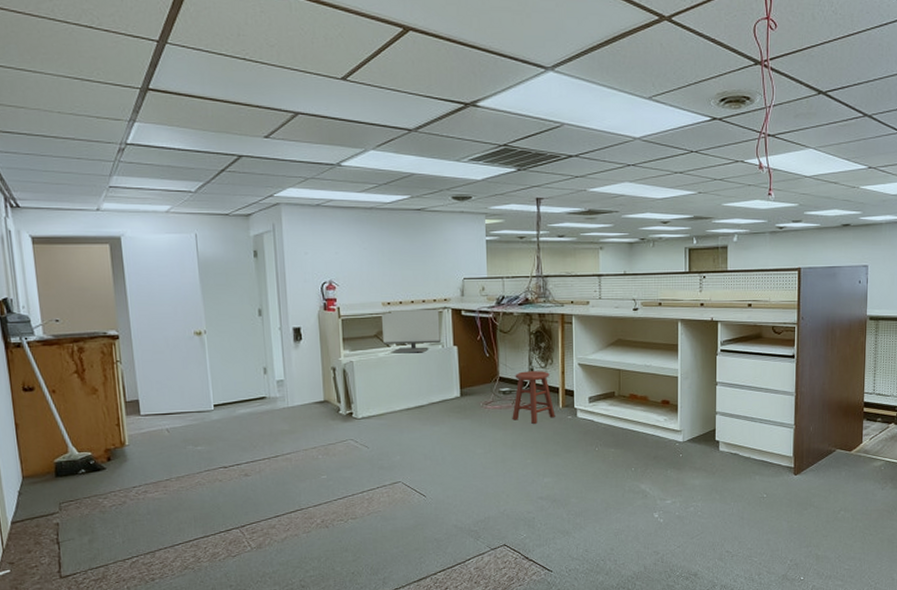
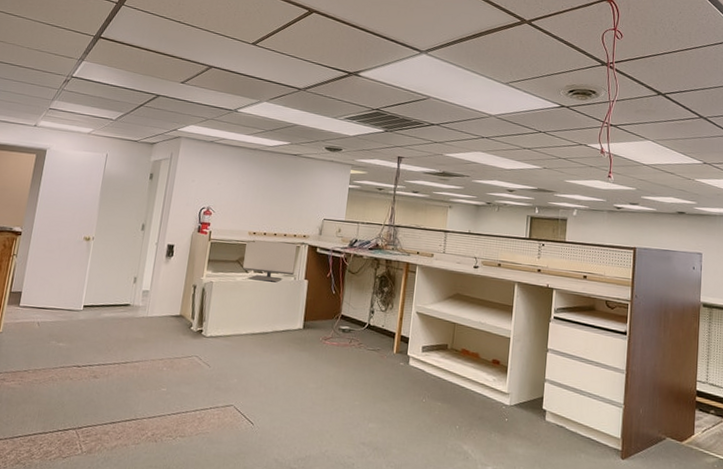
stool: present [512,371,555,424] -> none [347,312,389,366]

